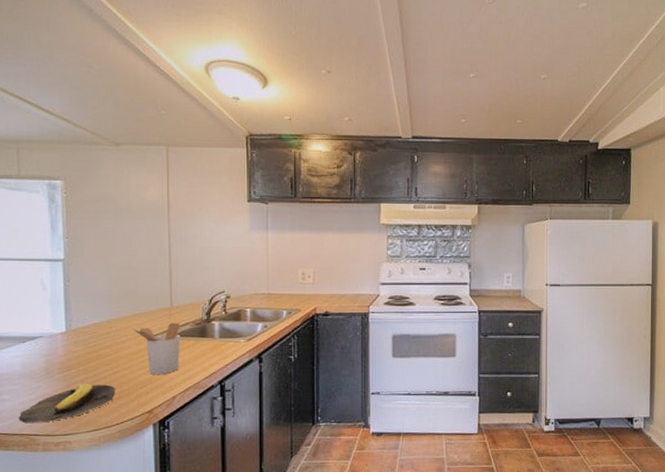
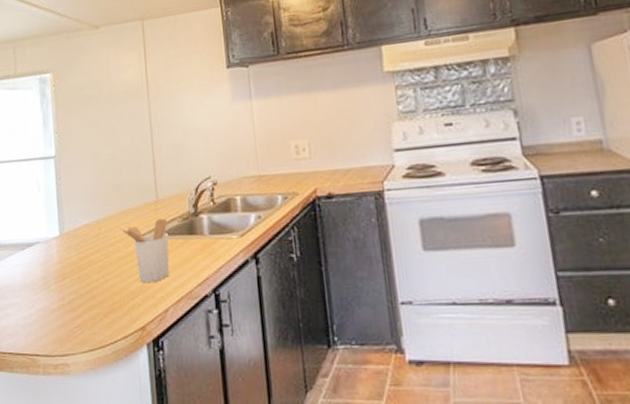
banana: present [18,384,115,423] -> none [21,295,108,342]

